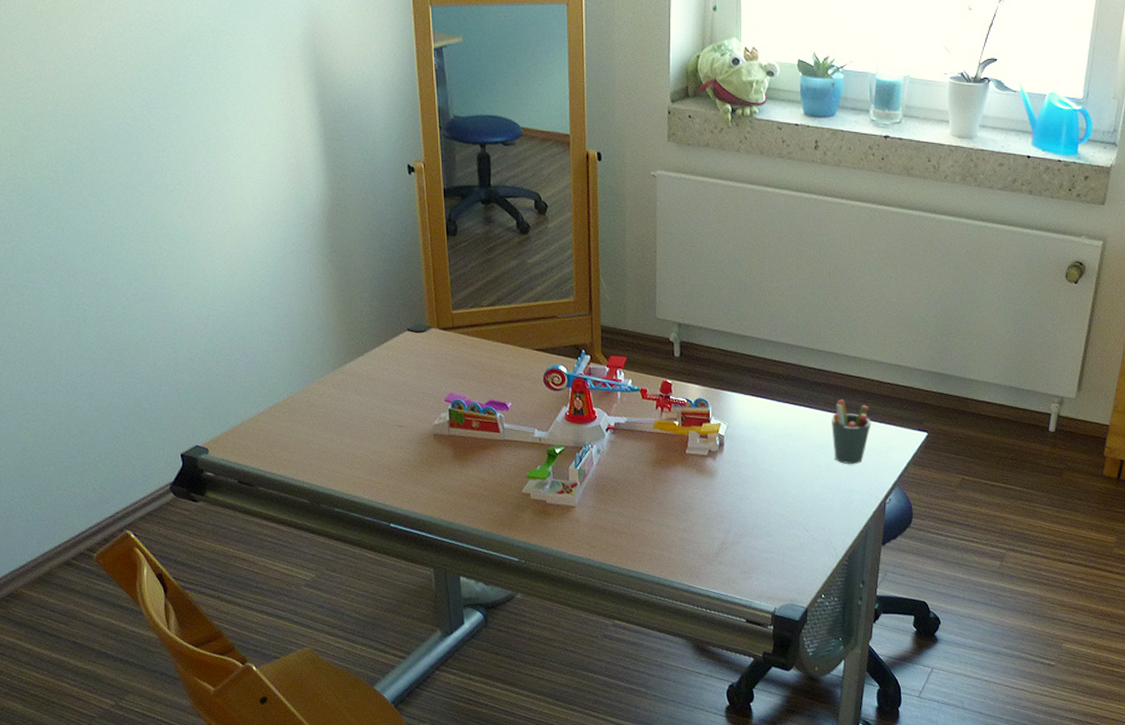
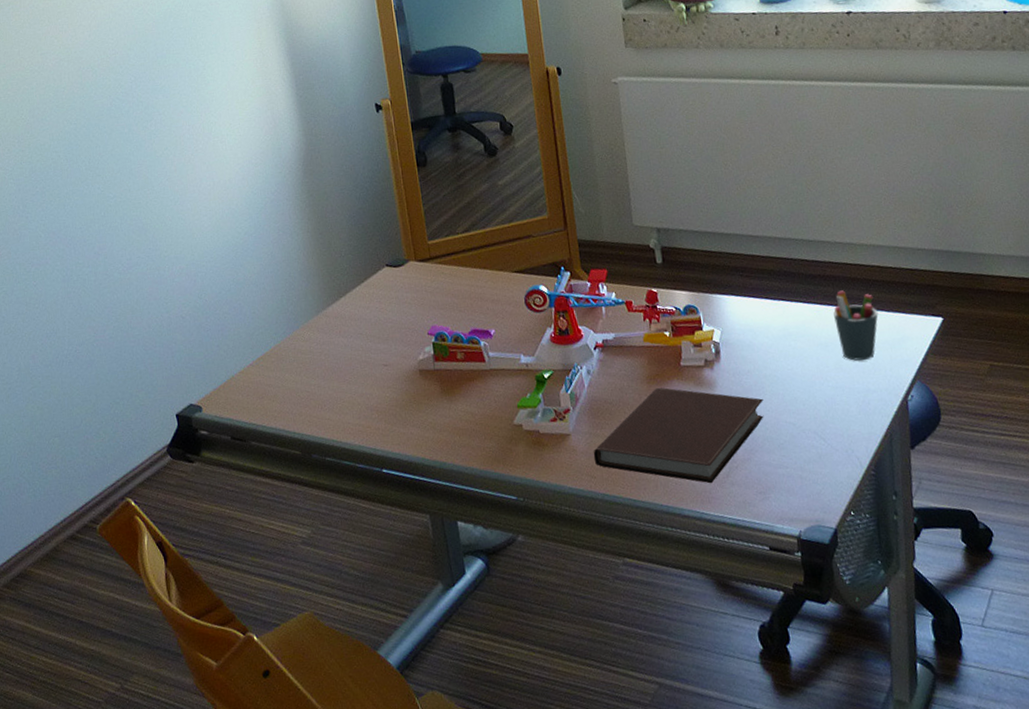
notebook: none [595,472,758,561] -> present [593,387,764,484]

